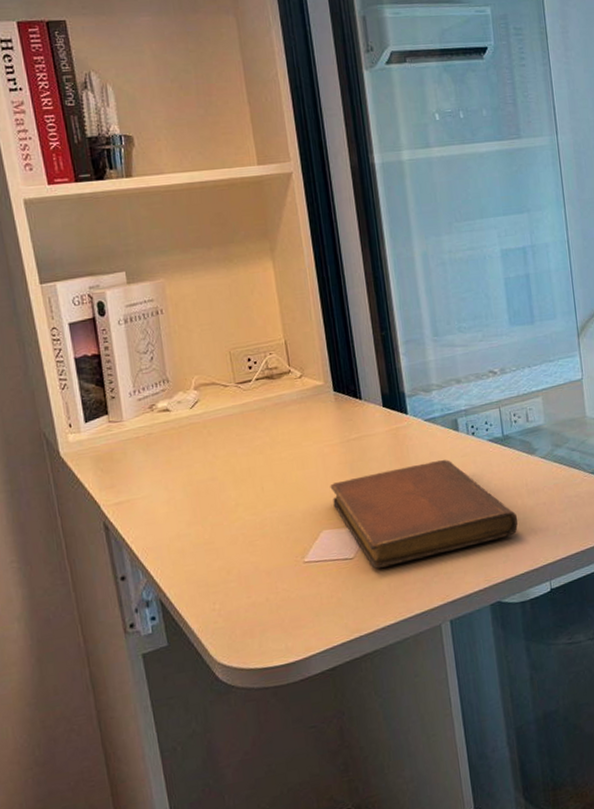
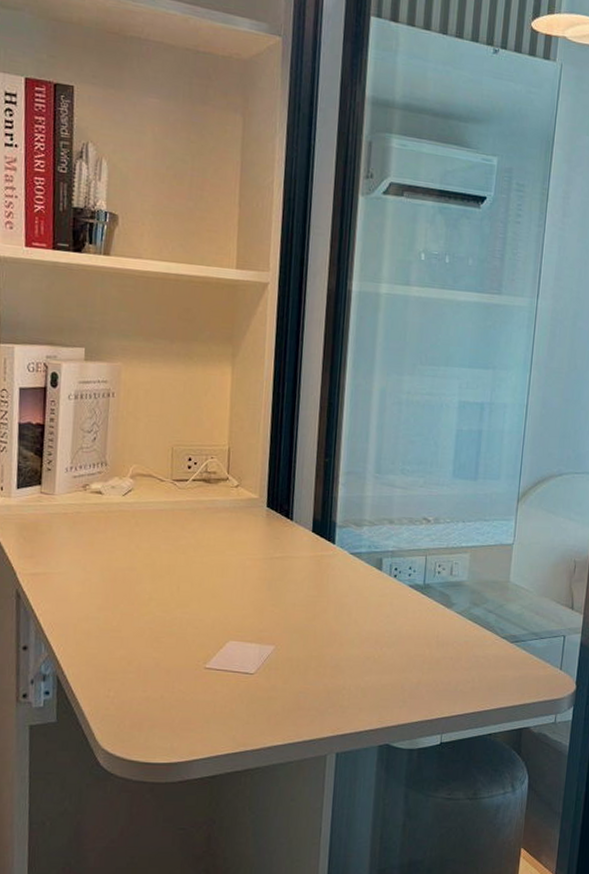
notebook: present [330,460,518,569] -> none [245,595,423,689]

